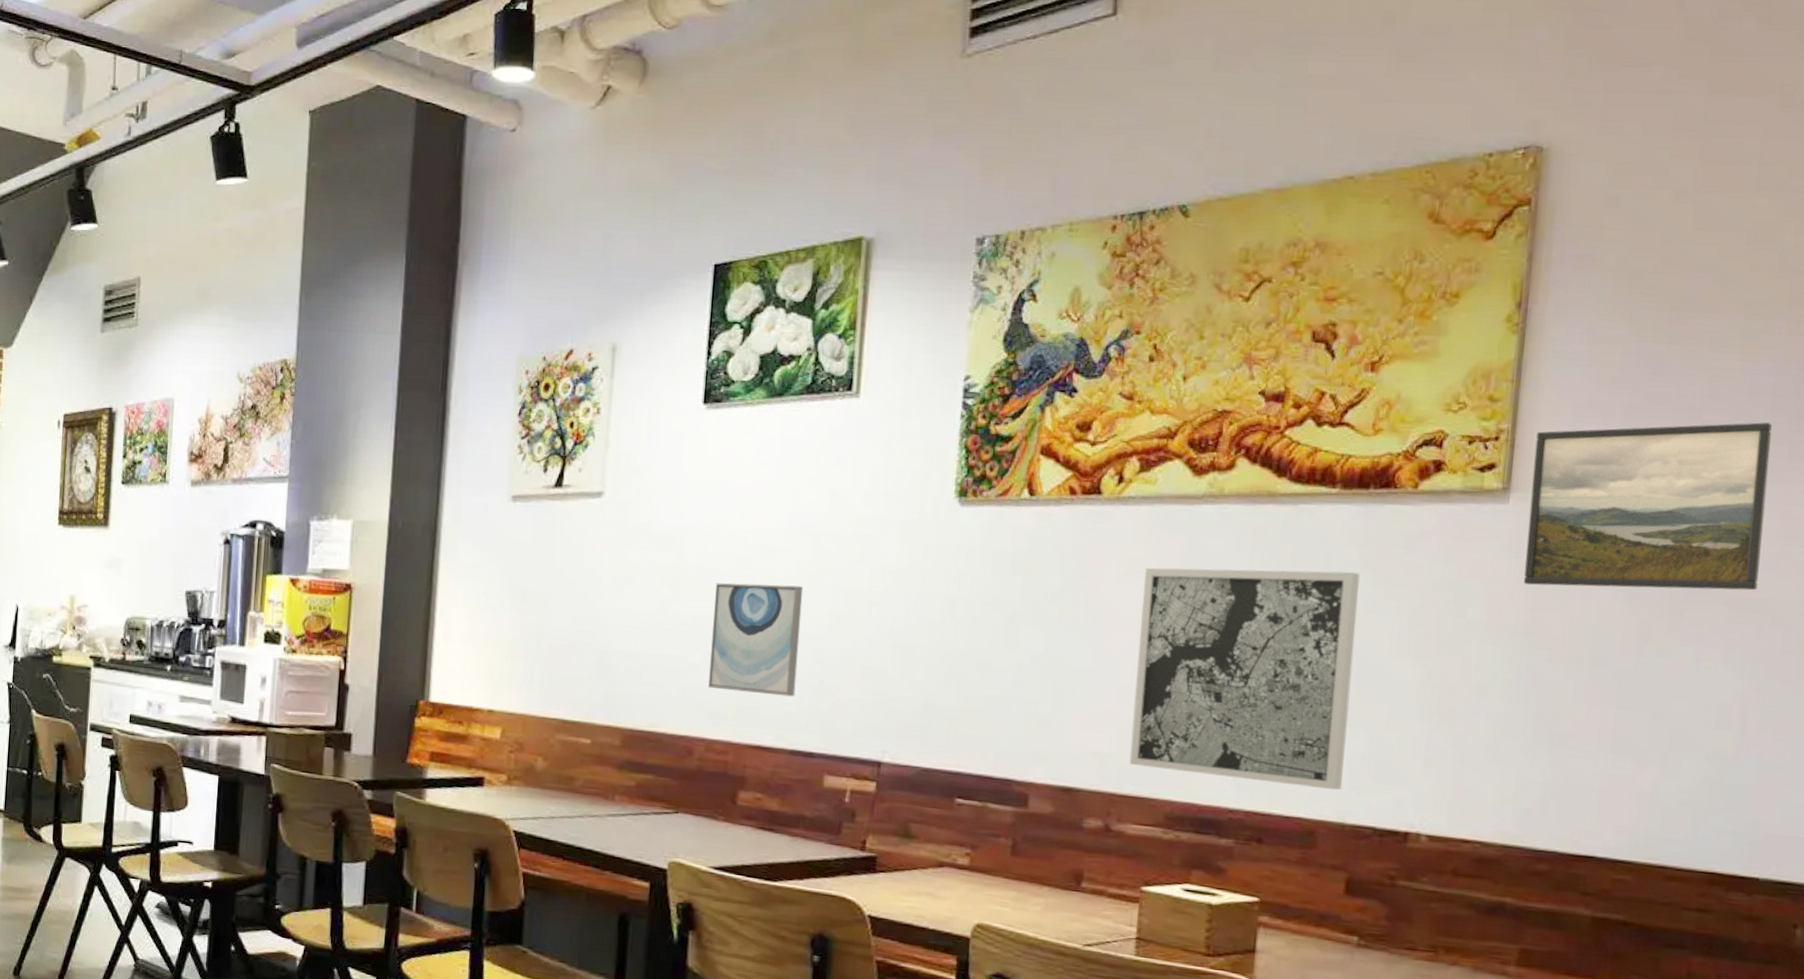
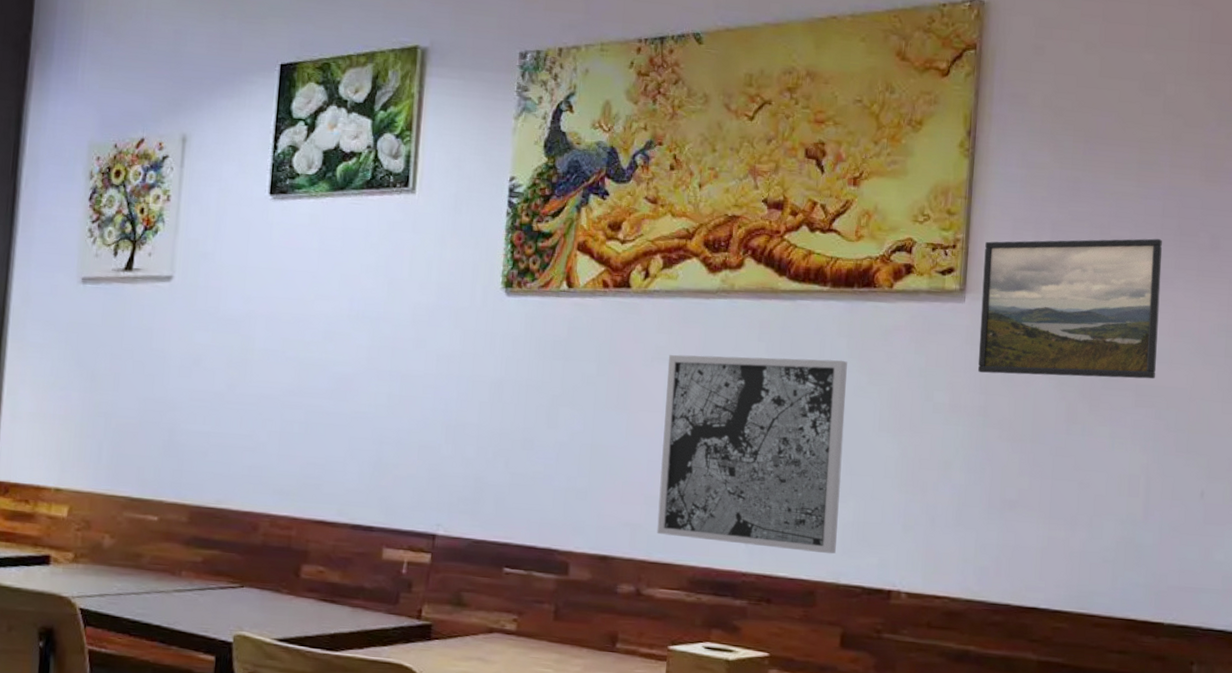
wall art: present [708,583,804,697] -> none [273,365,364,474]

